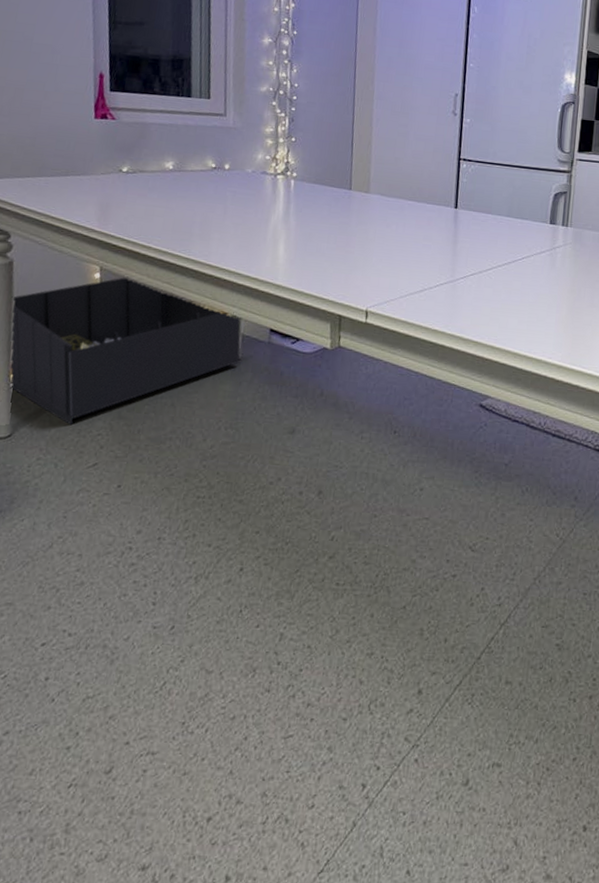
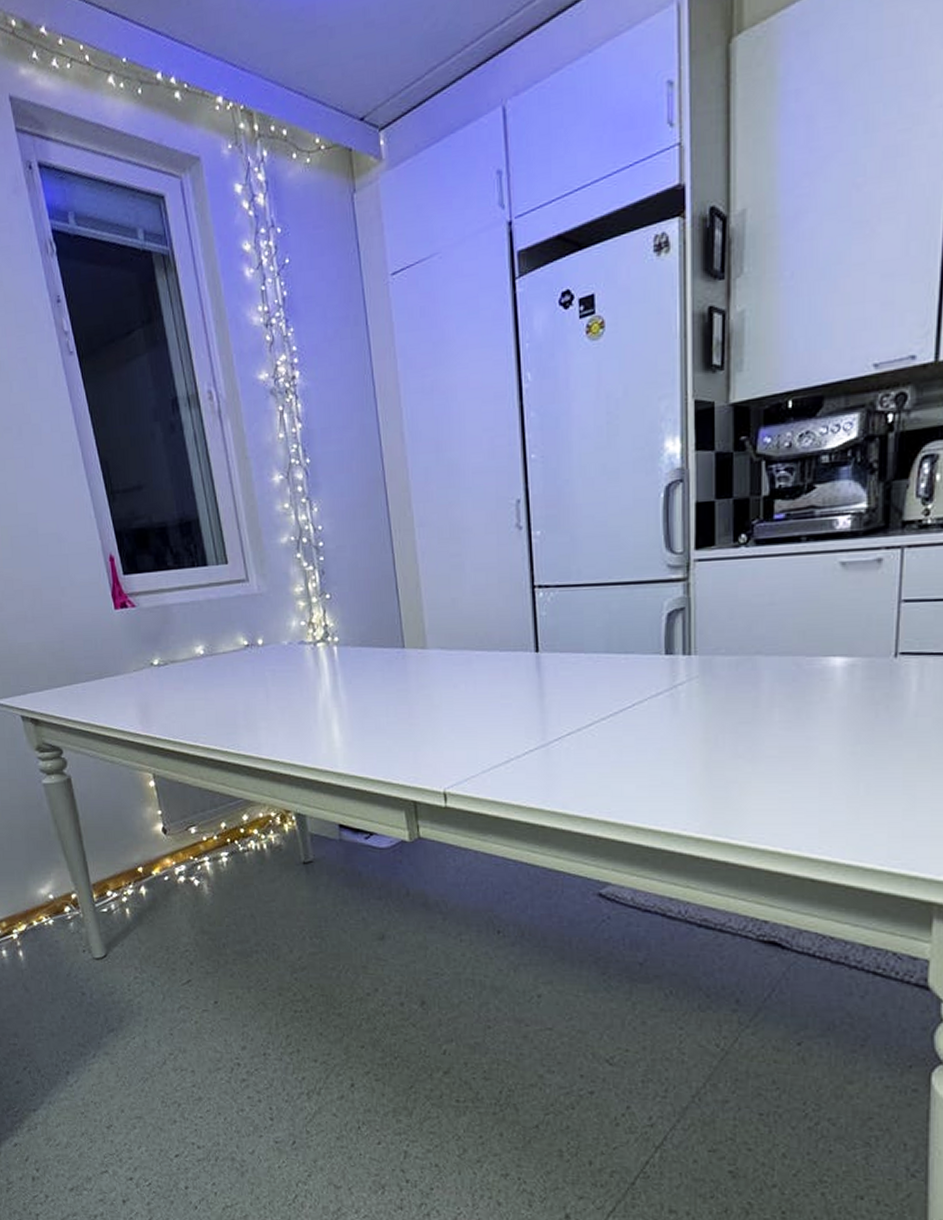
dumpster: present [10,276,241,426] -> none [77,781,313,943]

